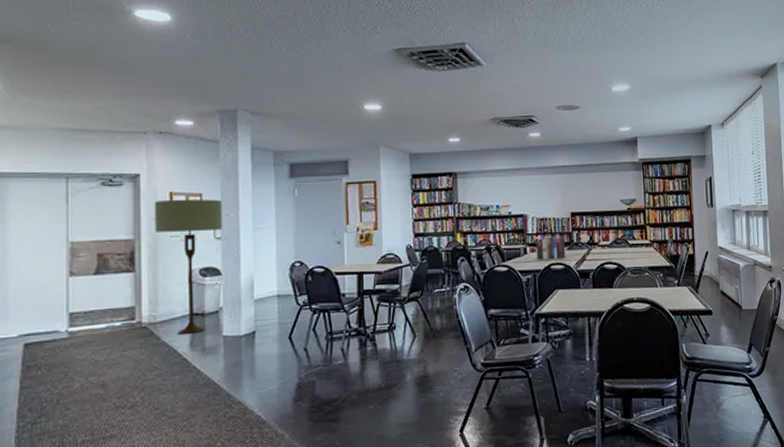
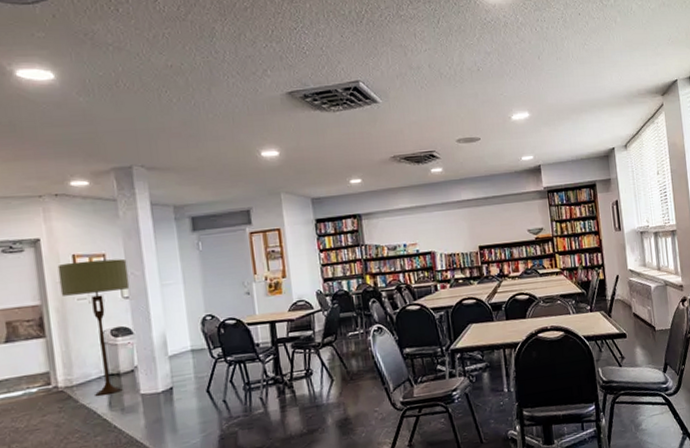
books: present [536,237,566,261] -> none [446,271,477,297]

